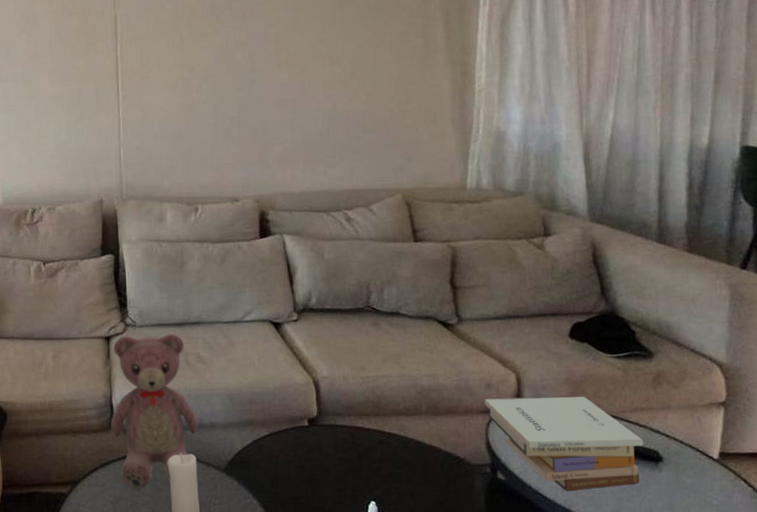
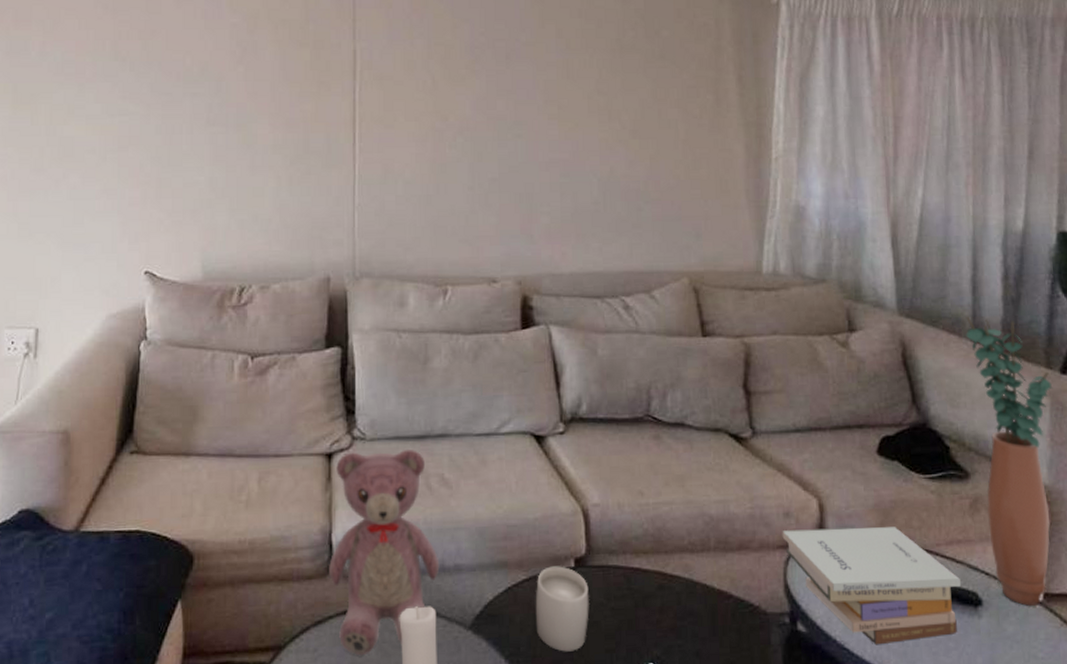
mug: none [276,425,321,491] -> present [535,566,589,652]
vase: none [652,221,733,464] -> present [966,316,1053,607]

